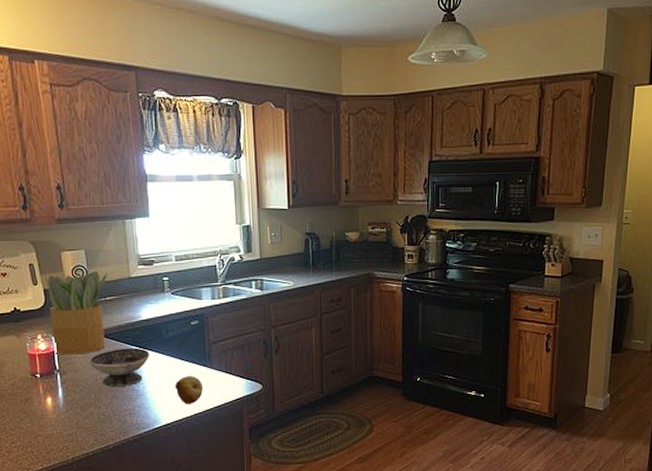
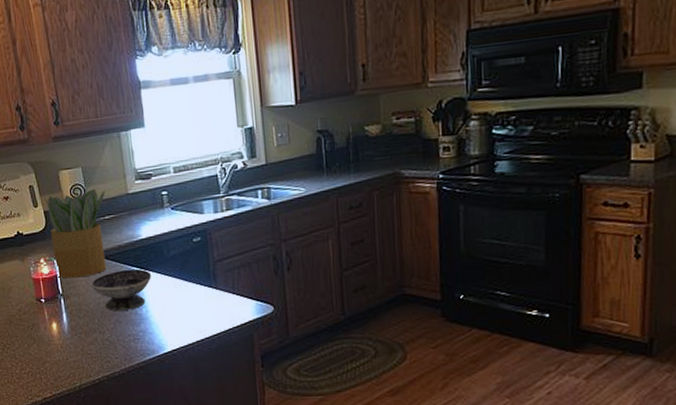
fruit: present [175,376,203,404] -> none [179,298,209,329]

